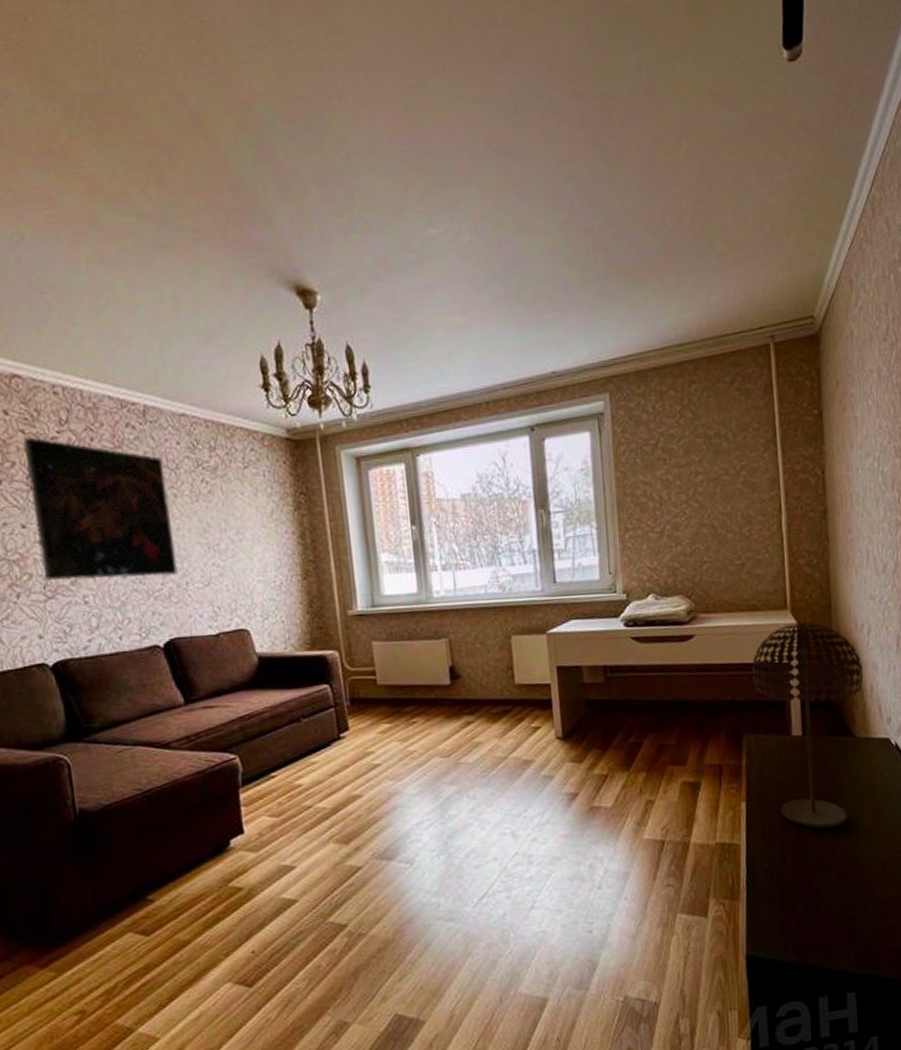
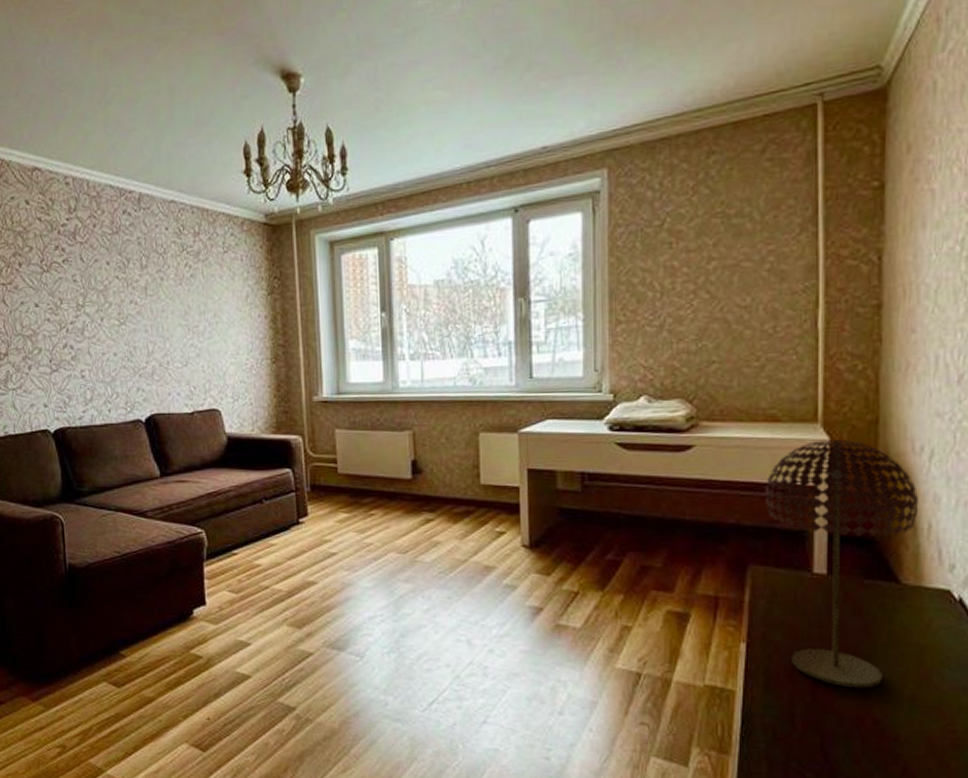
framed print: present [22,437,178,581] -> none [39,224,161,356]

